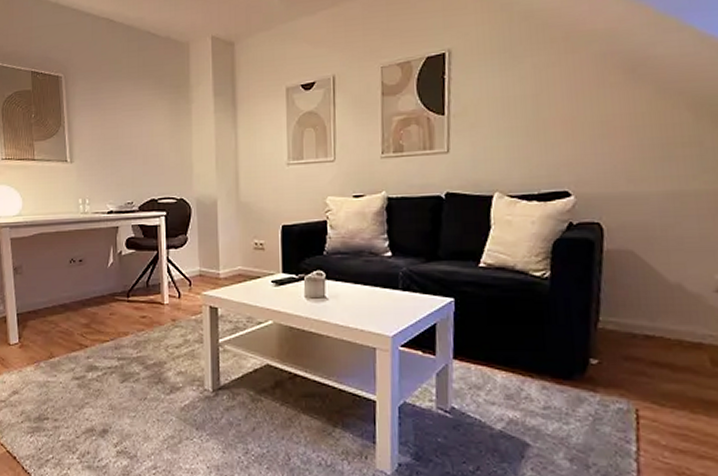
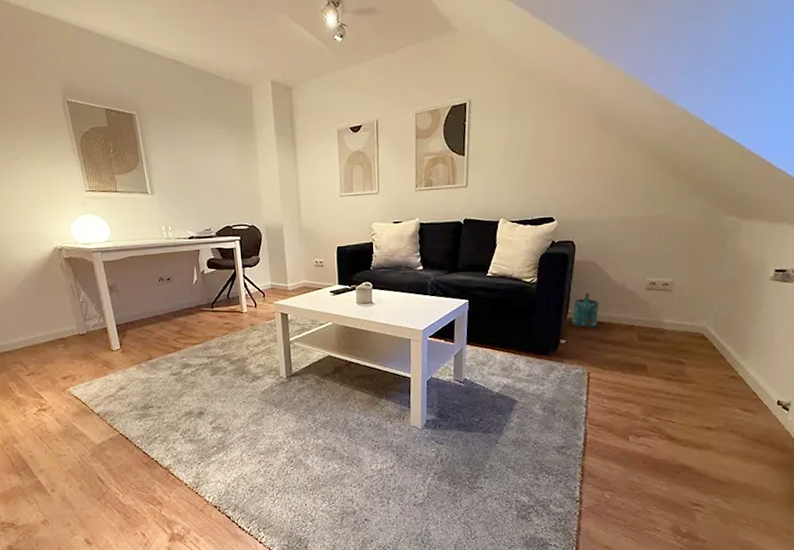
watering can: none [606,294,645,343] -> present [572,293,599,328]

